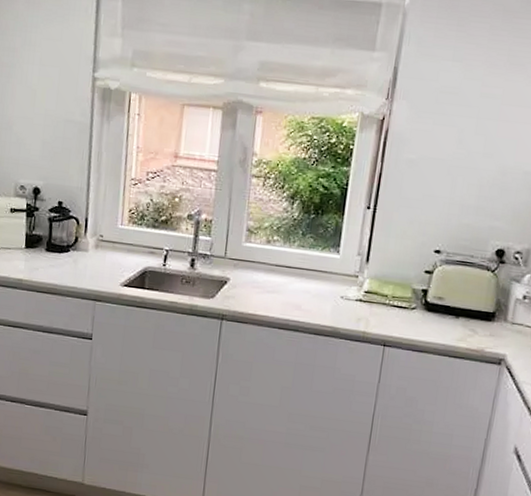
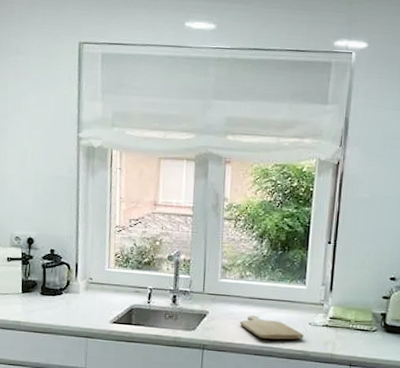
chopping board: none [264,284,334,314] -> present [240,315,304,340]

